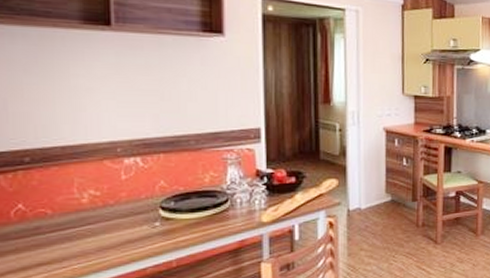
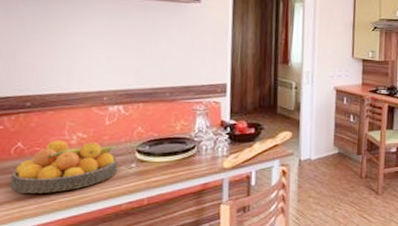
fruit bowl: none [13,199,139,261] -> present [11,140,119,193]

